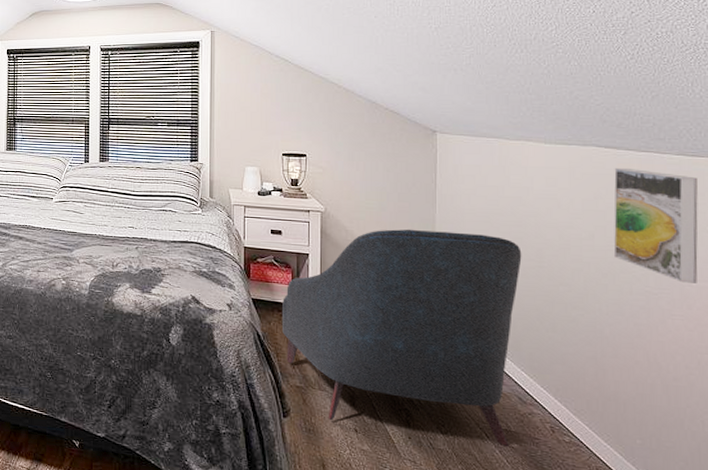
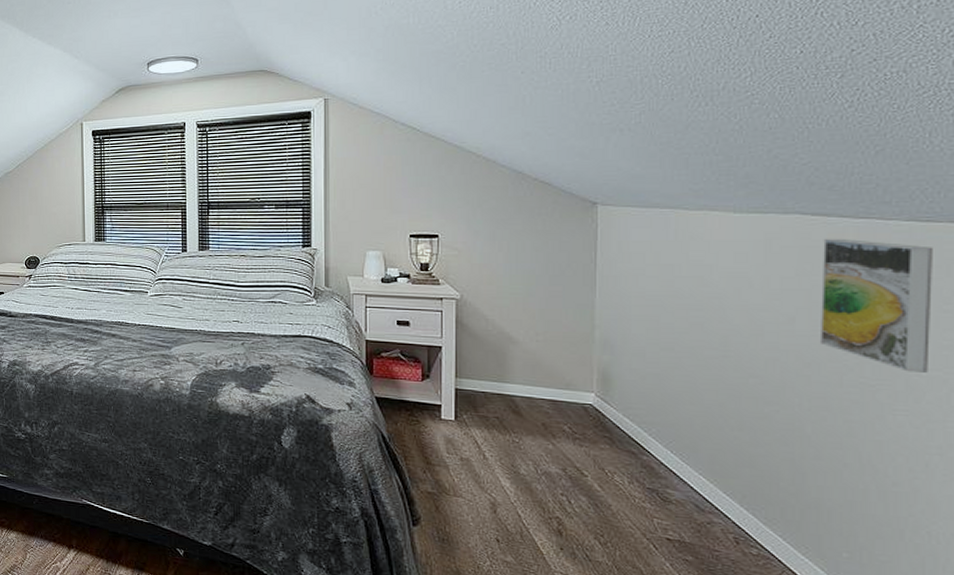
armchair: present [281,229,522,447] -> none [410,316,702,560]

